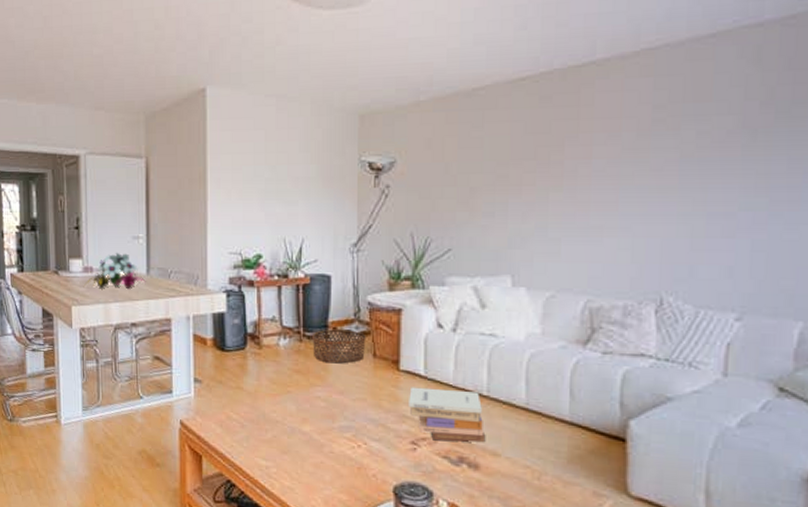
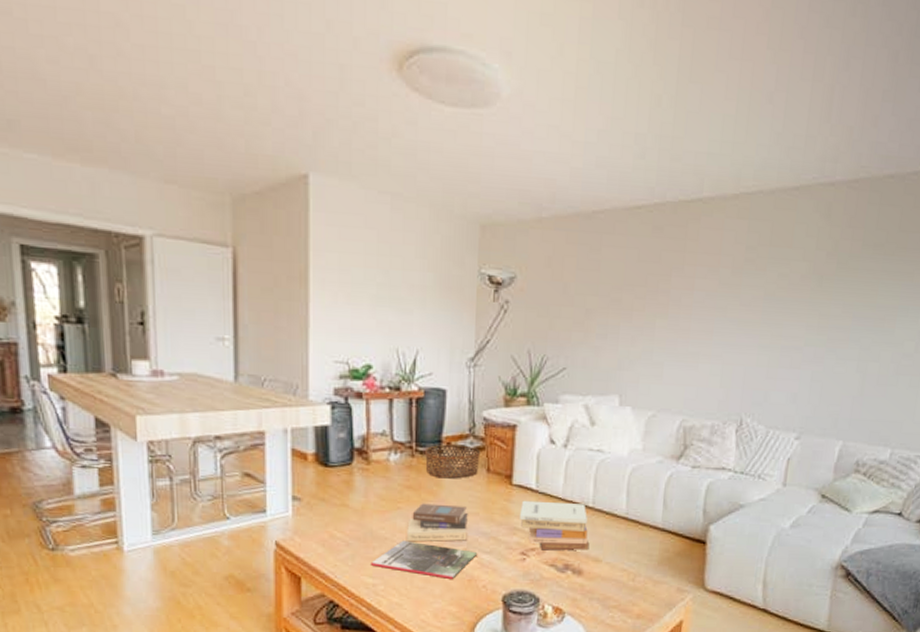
flower arrangement: present [85,252,146,289] -> none [154,354,233,397]
magazine: none [264,424,367,466] -> present [371,540,478,579]
books: none [296,388,355,427] -> present [405,503,468,542]

